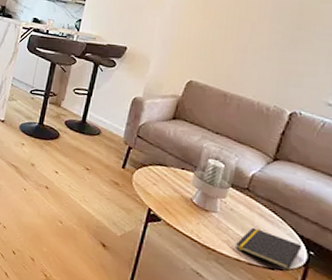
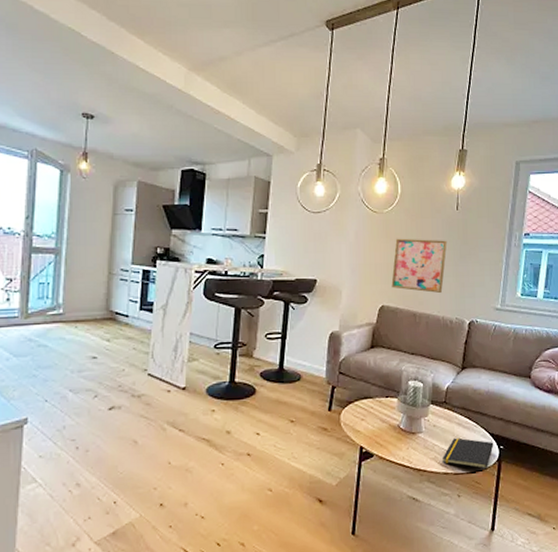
wall art: none [203,16,276,78] -> present [391,238,448,294]

